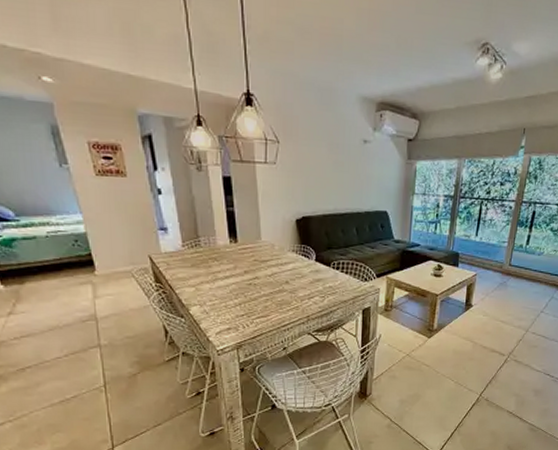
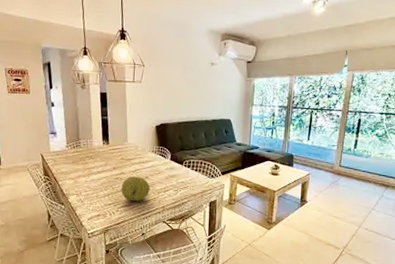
fruit: none [255,281,291,311] -> present [121,176,150,202]

